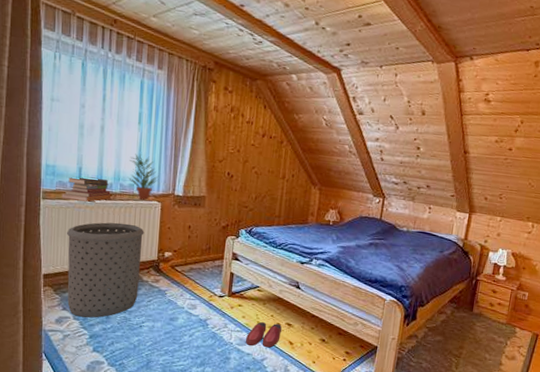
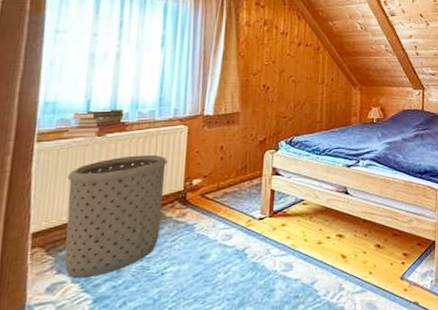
potted plant: present [127,153,159,200] -> none [147,77,185,125]
slippers: present [246,322,282,348] -> none [292,237,332,269]

